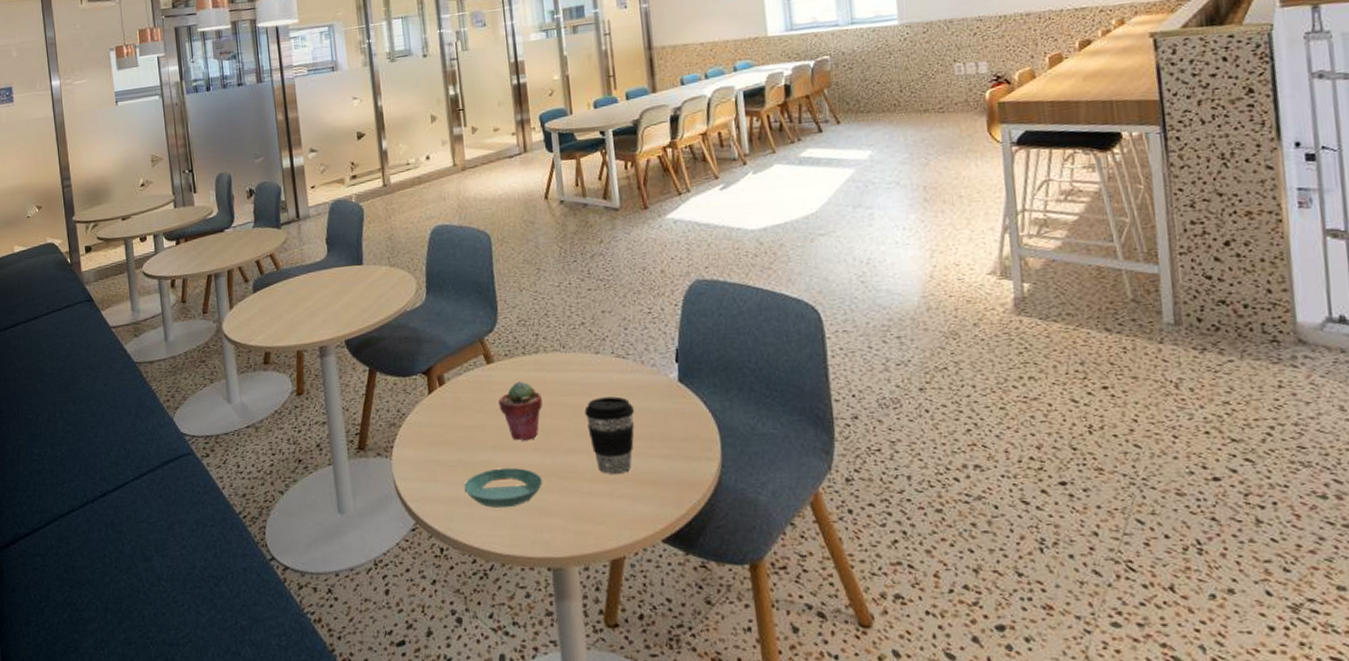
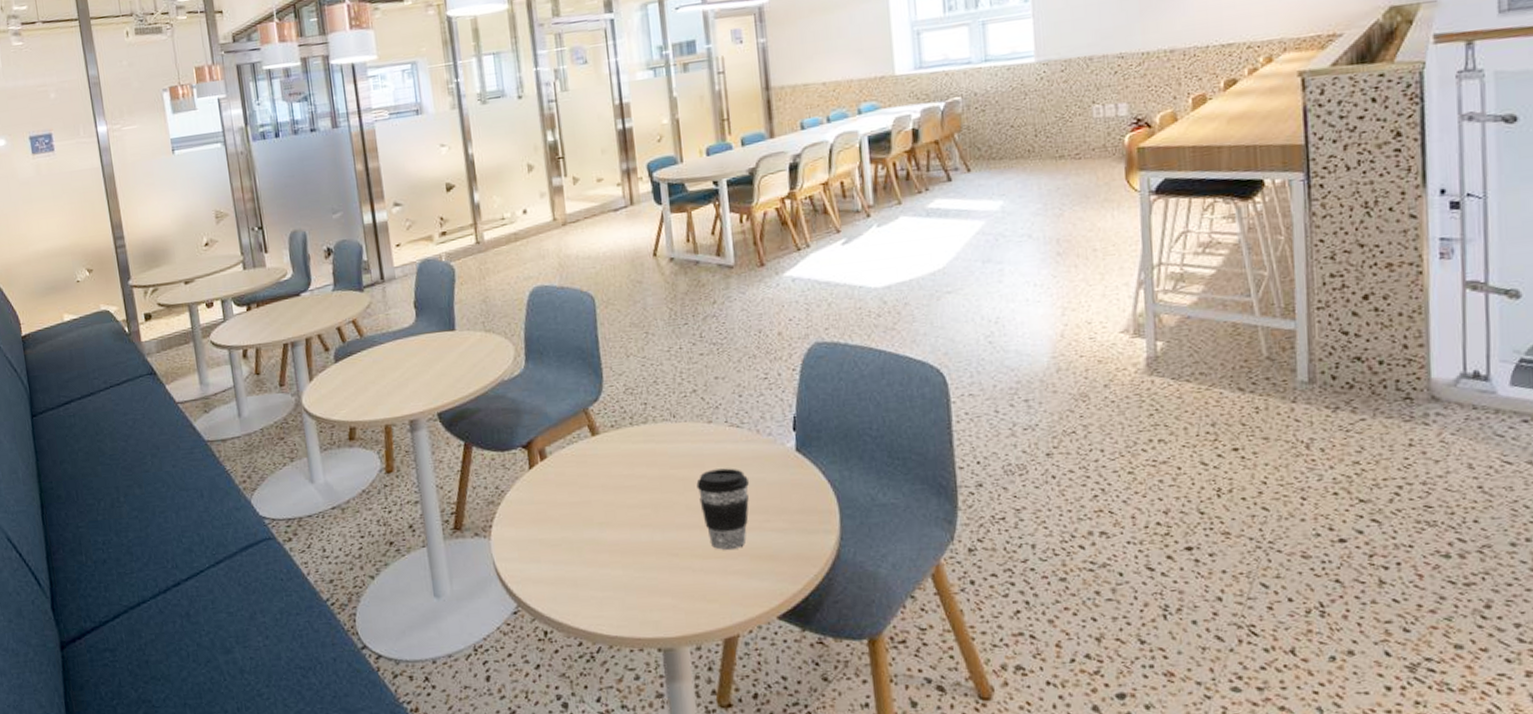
saucer: present [464,467,543,509] -> none [568,545,653,589]
potted succulent: present [498,381,543,441] -> none [604,454,652,517]

